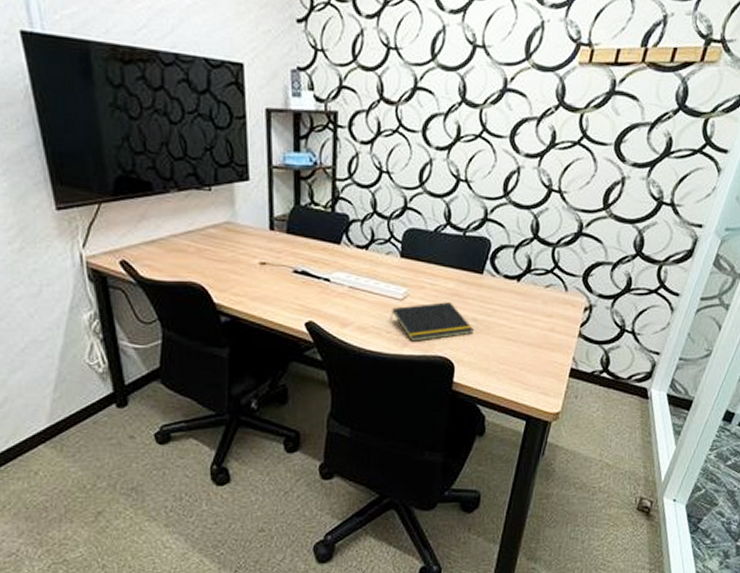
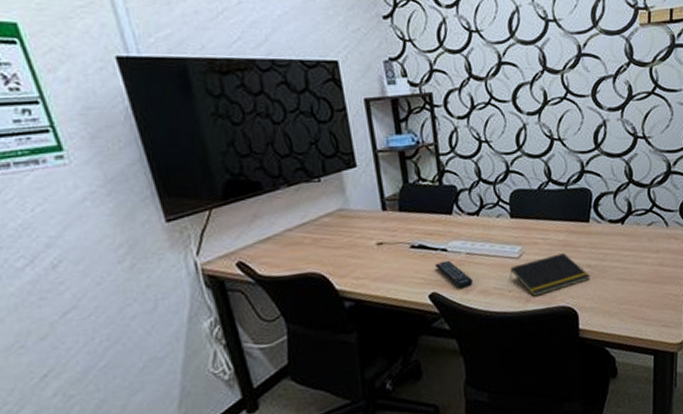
remote control: none [315,291,351,322] -> present [435,260,473,289]

